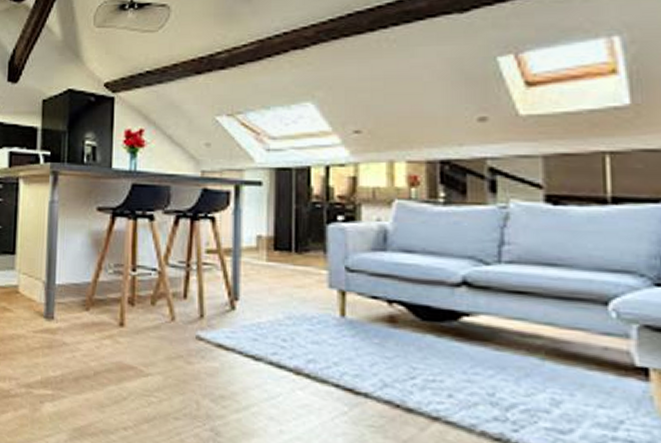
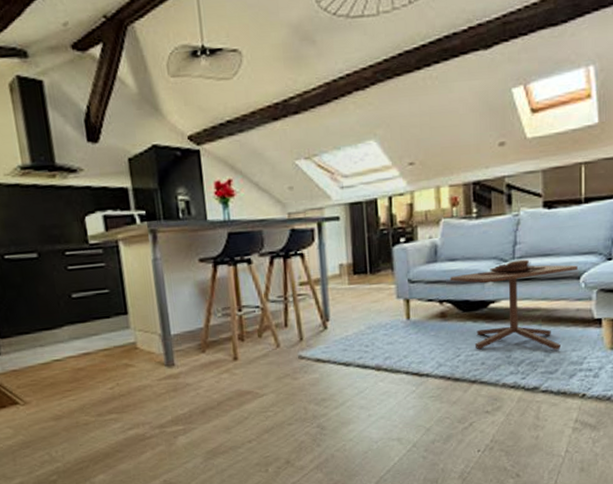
side table: none [403,264,603,401] -> present [449,259,577,350]

